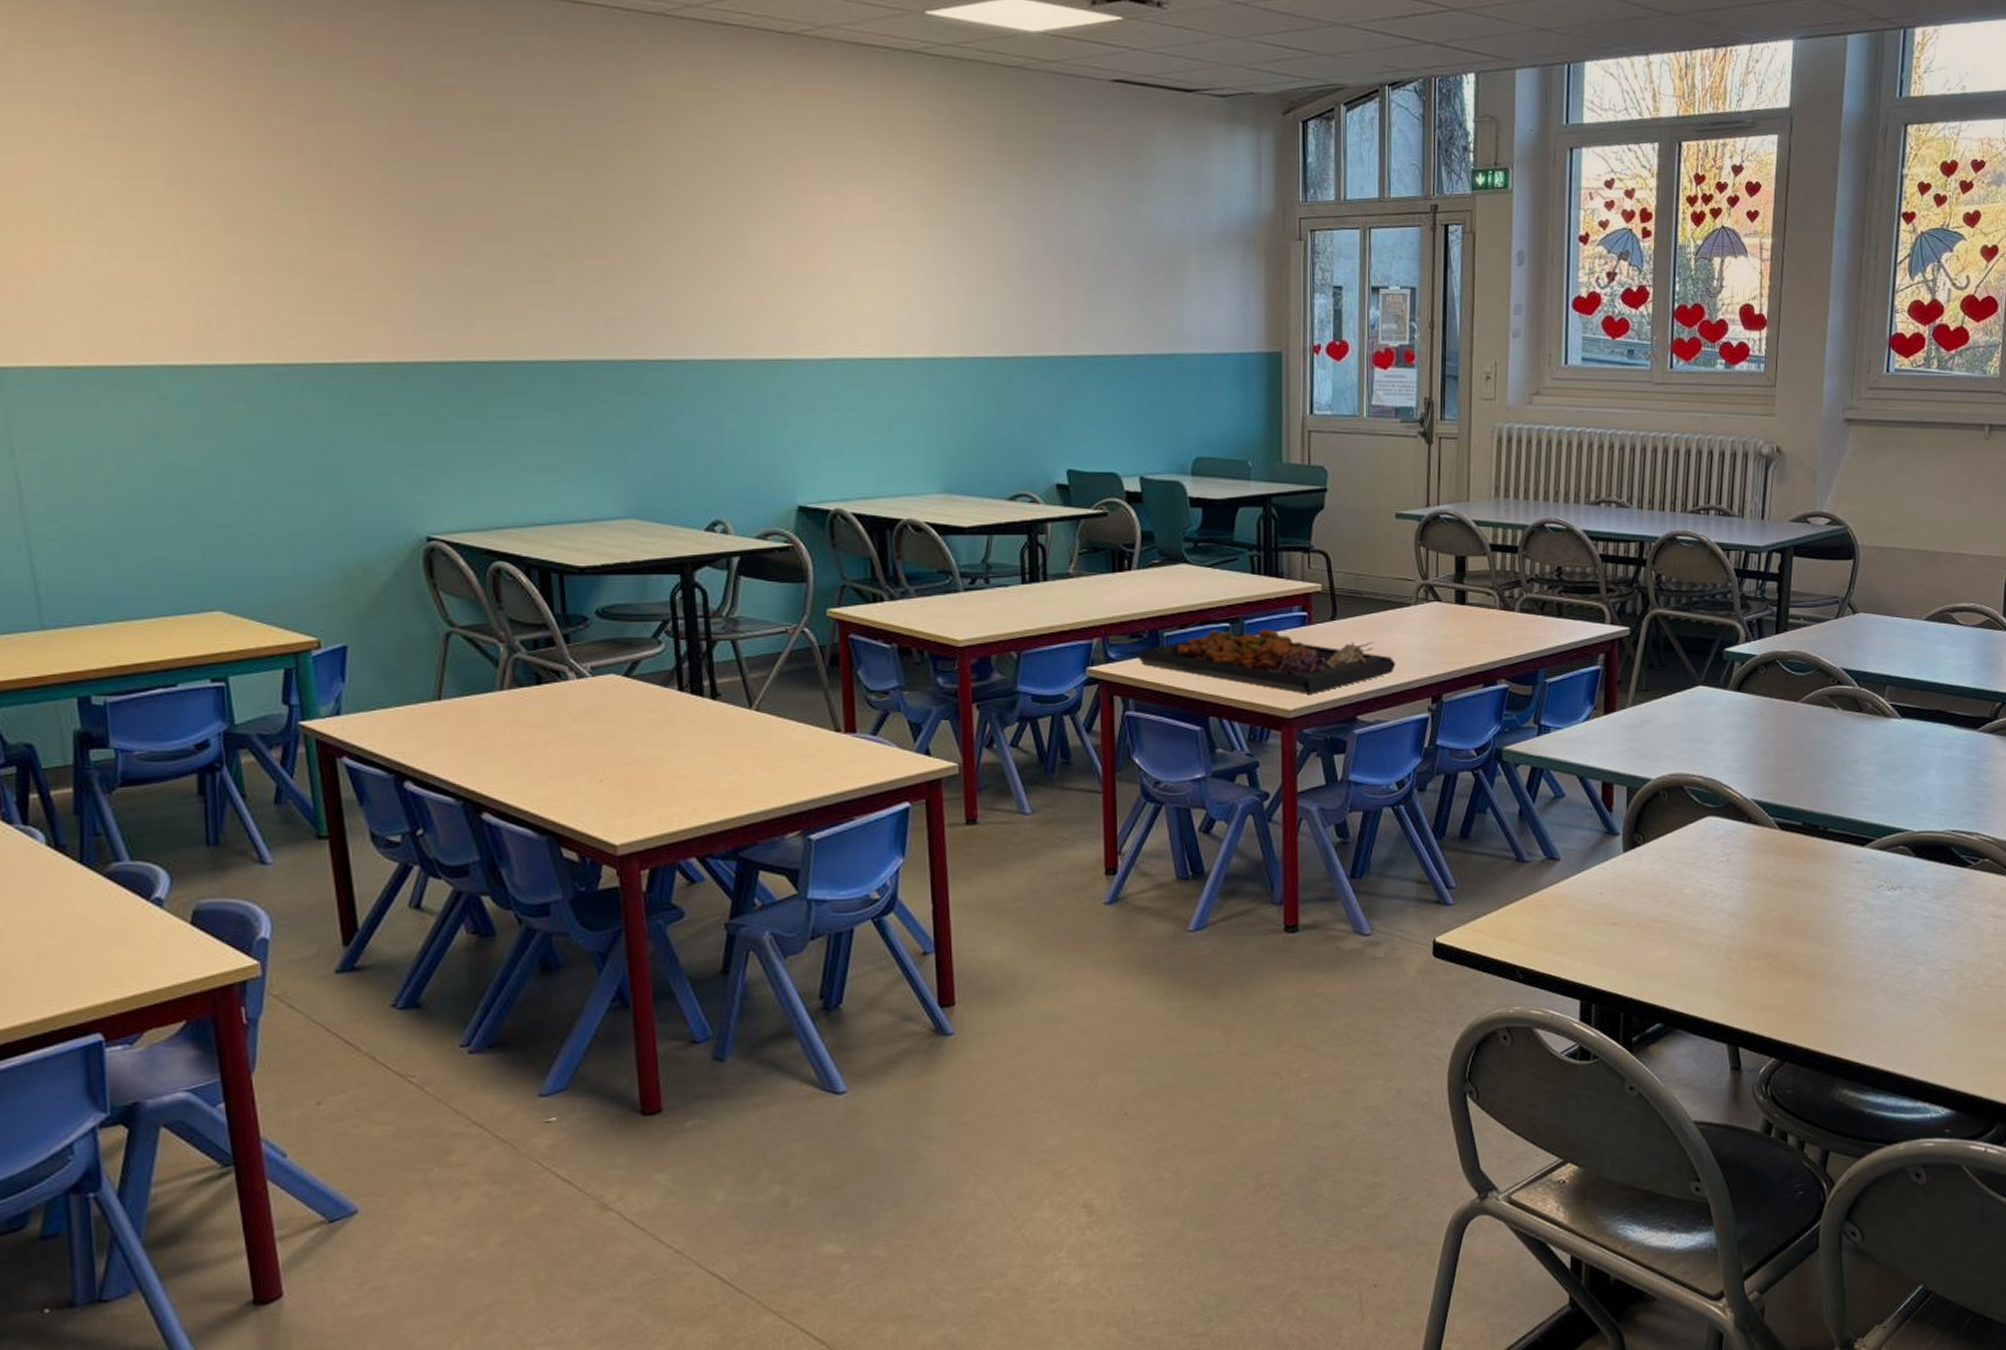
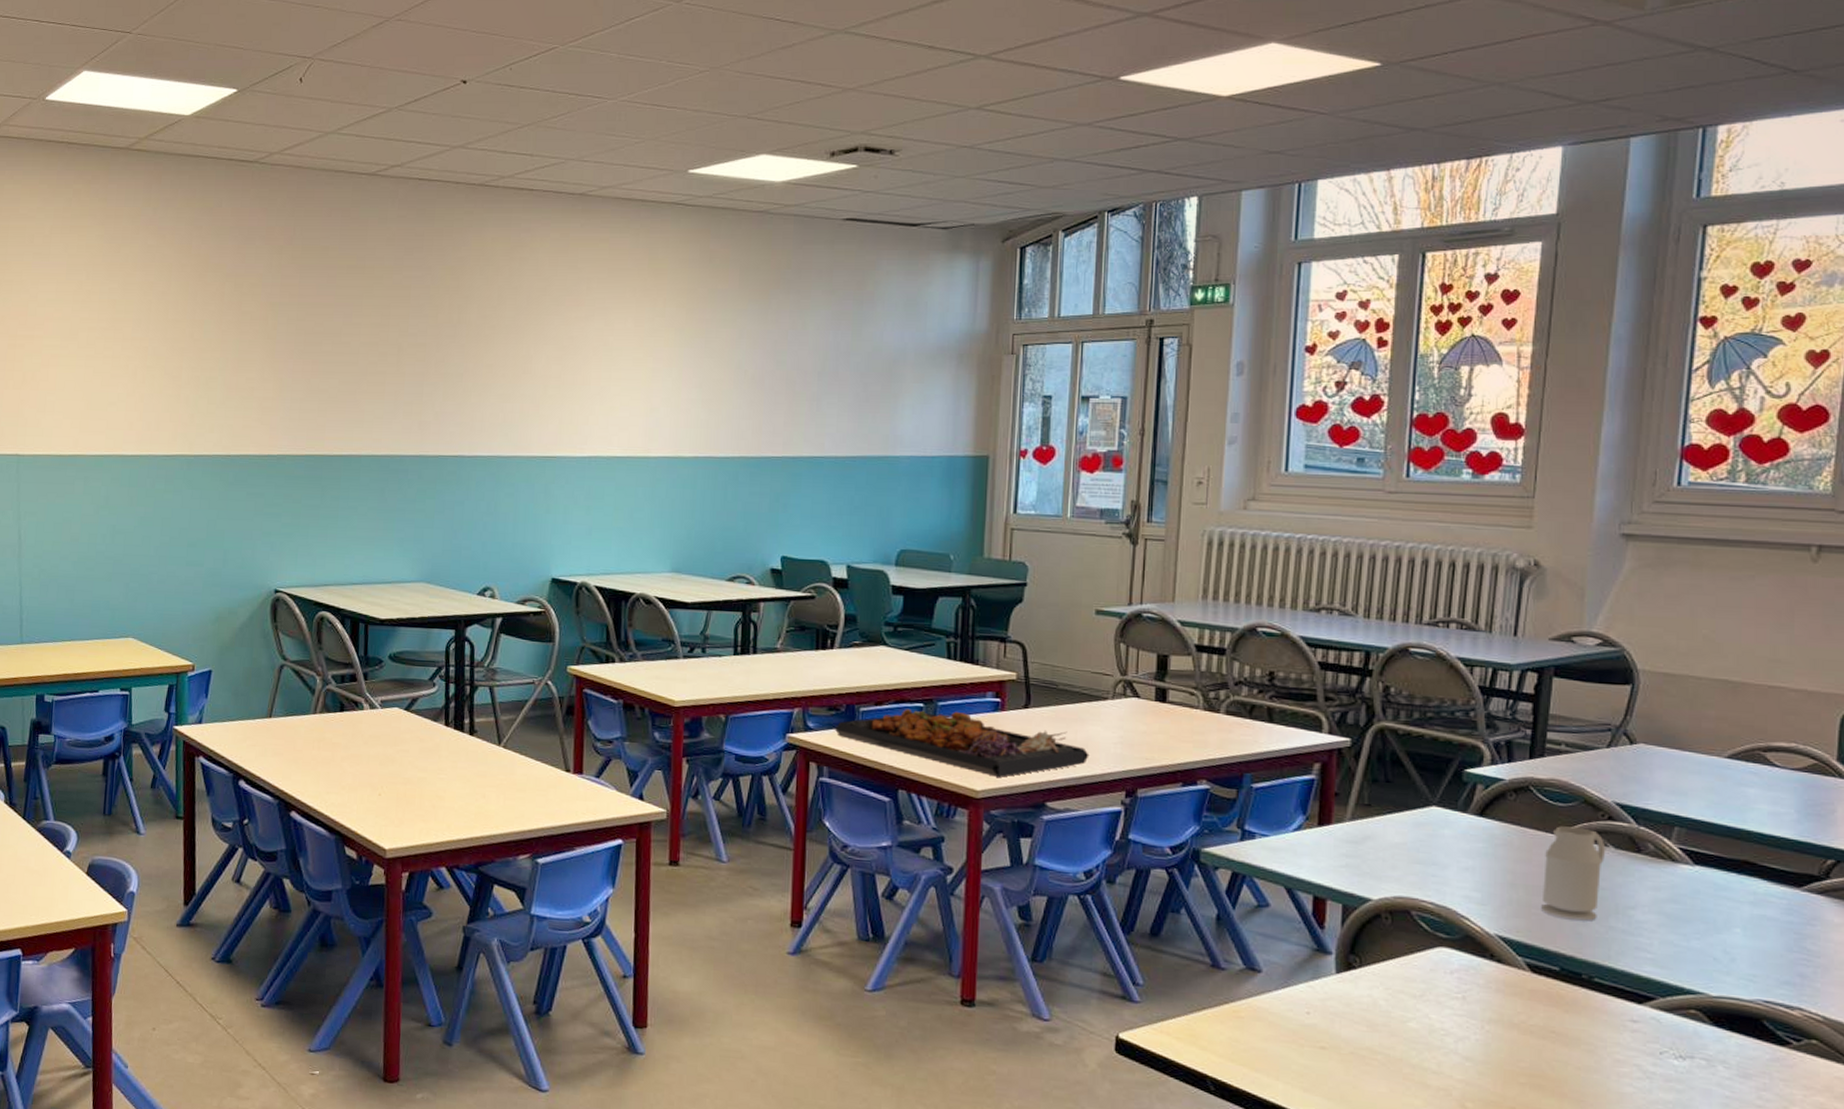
water jug: none [1787,694,1836,780] -> present [1541,826,1606,922]

